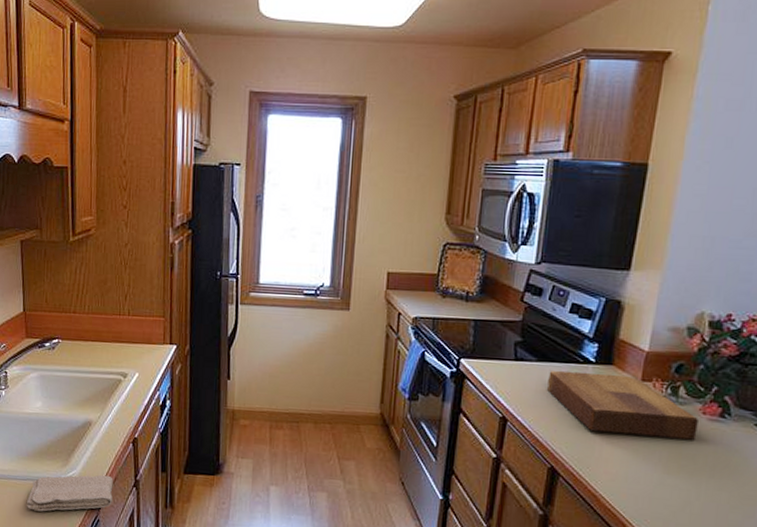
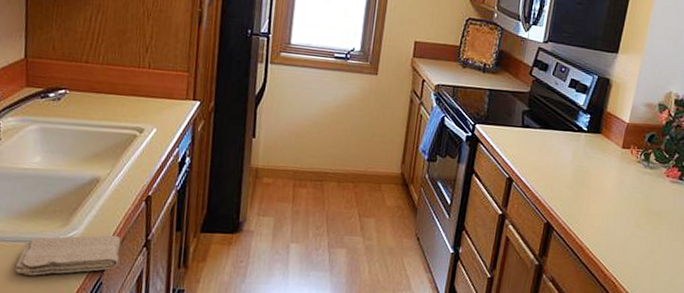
cutting board: present [546,370,698,440] -> none [546,137,663,199]

